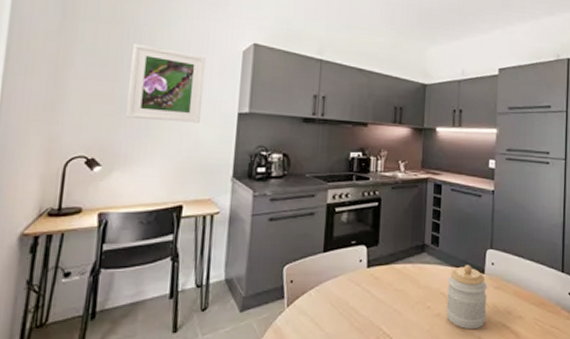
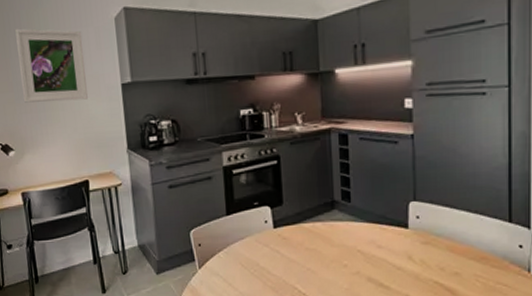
jar: present [446,265,488,330] -> none [364,220,414,288]

